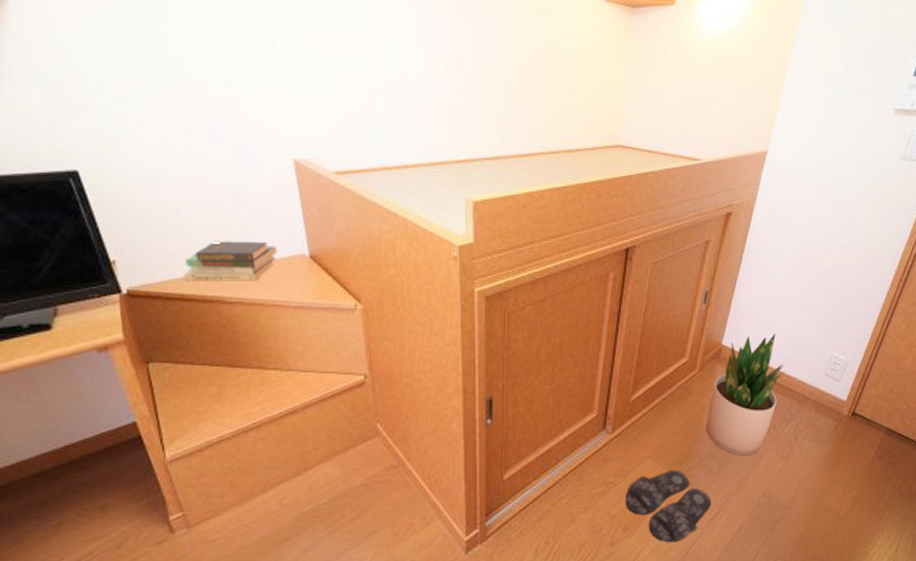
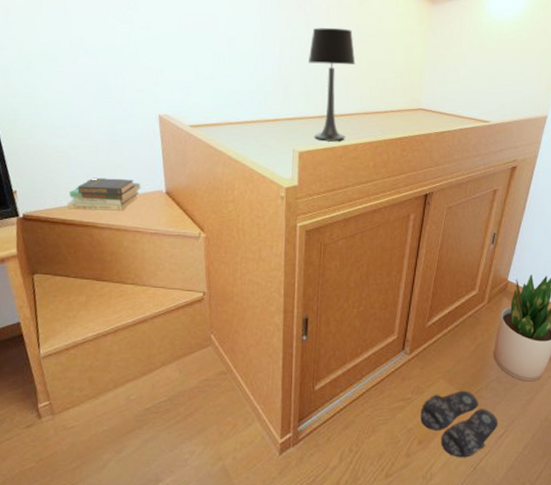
table lamp: none [481,45,539,187] -> present [309,27,356,141]

